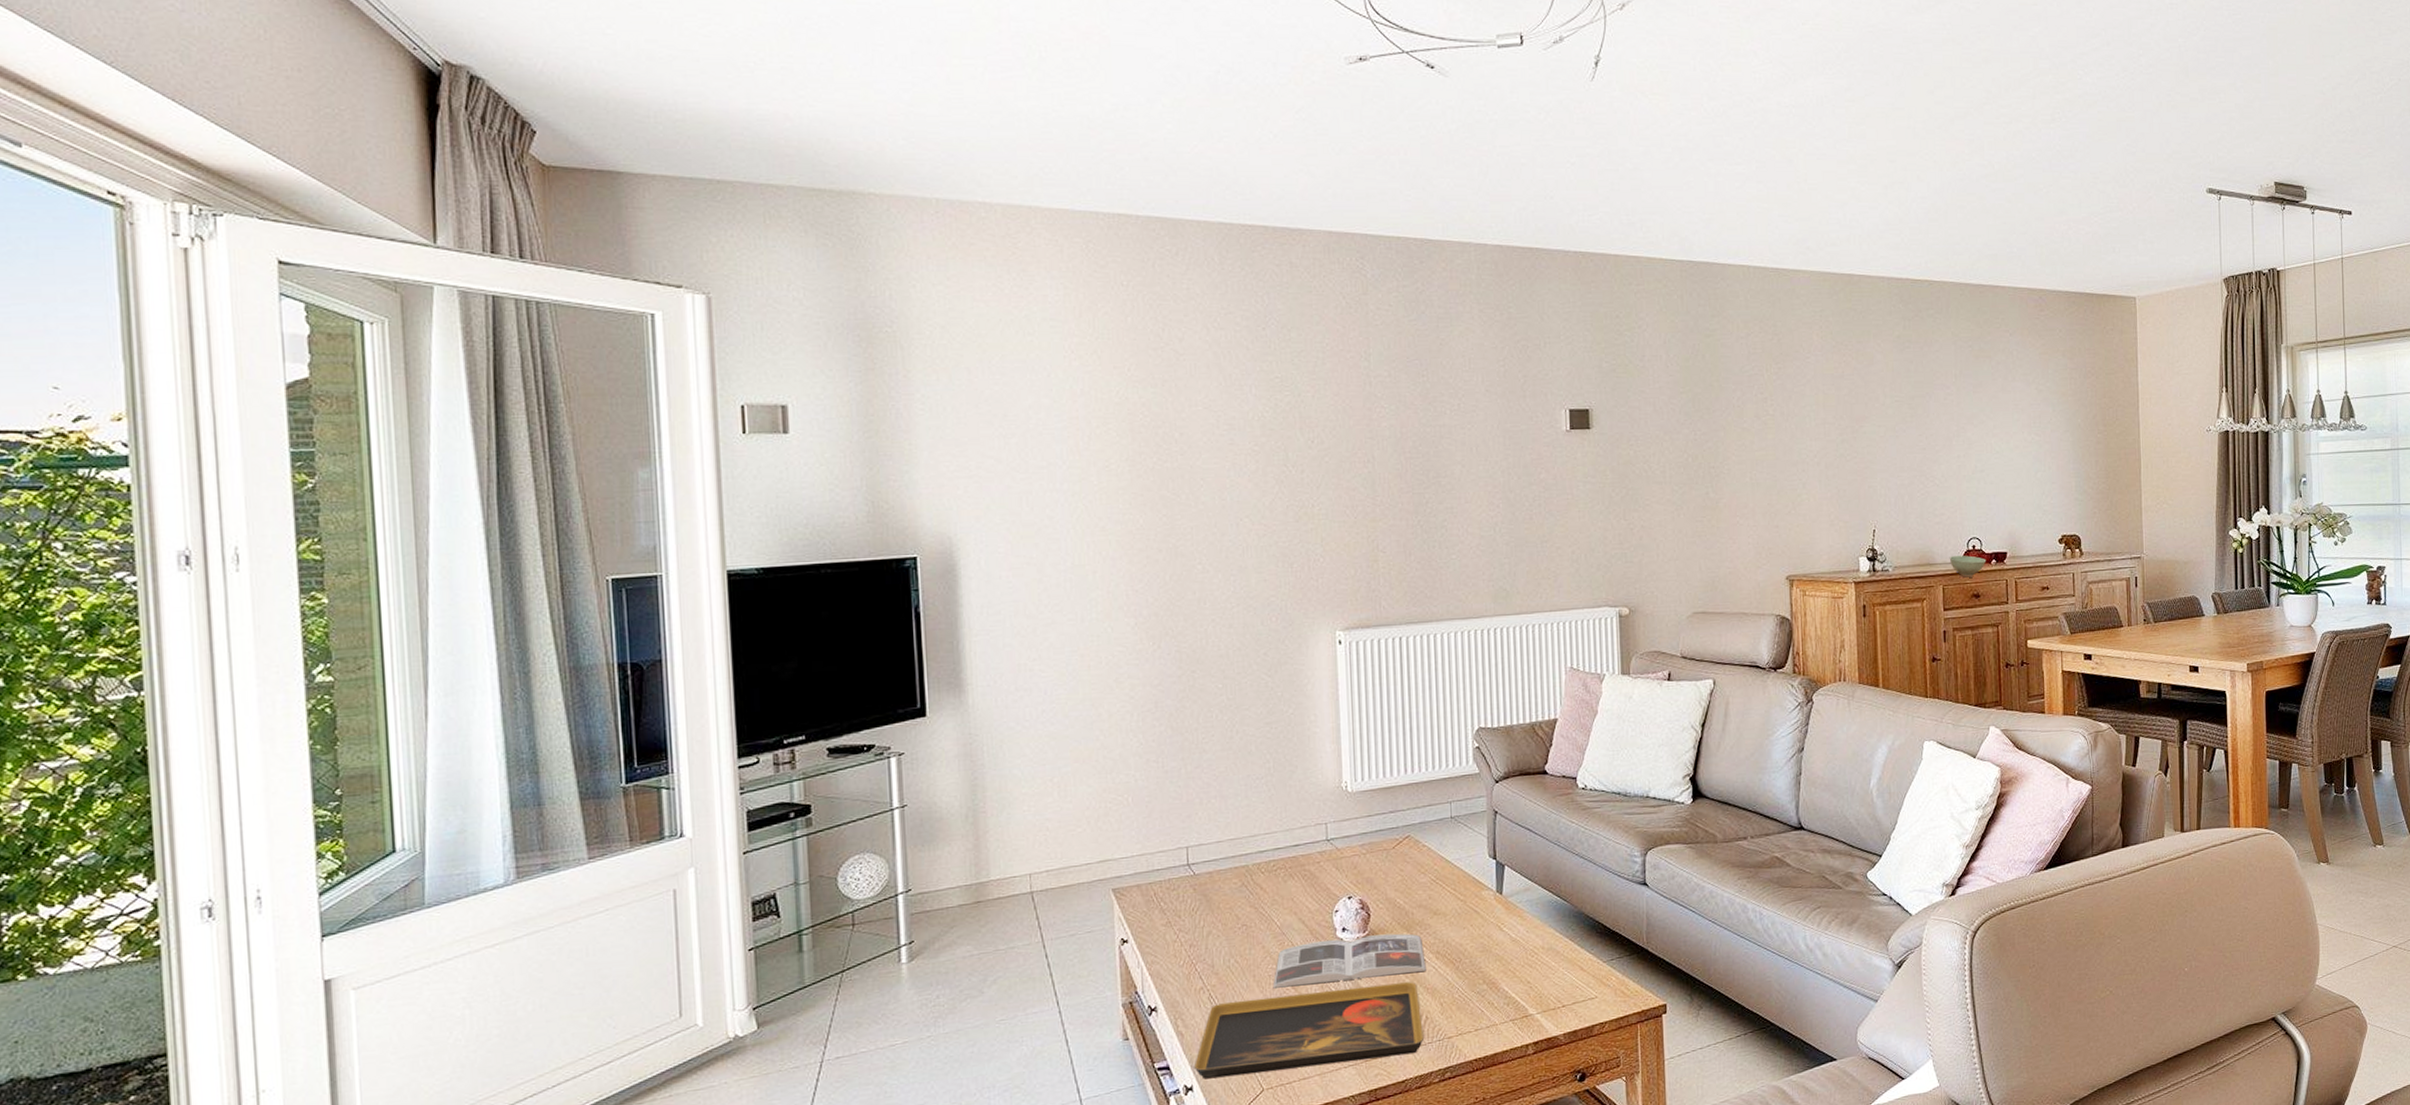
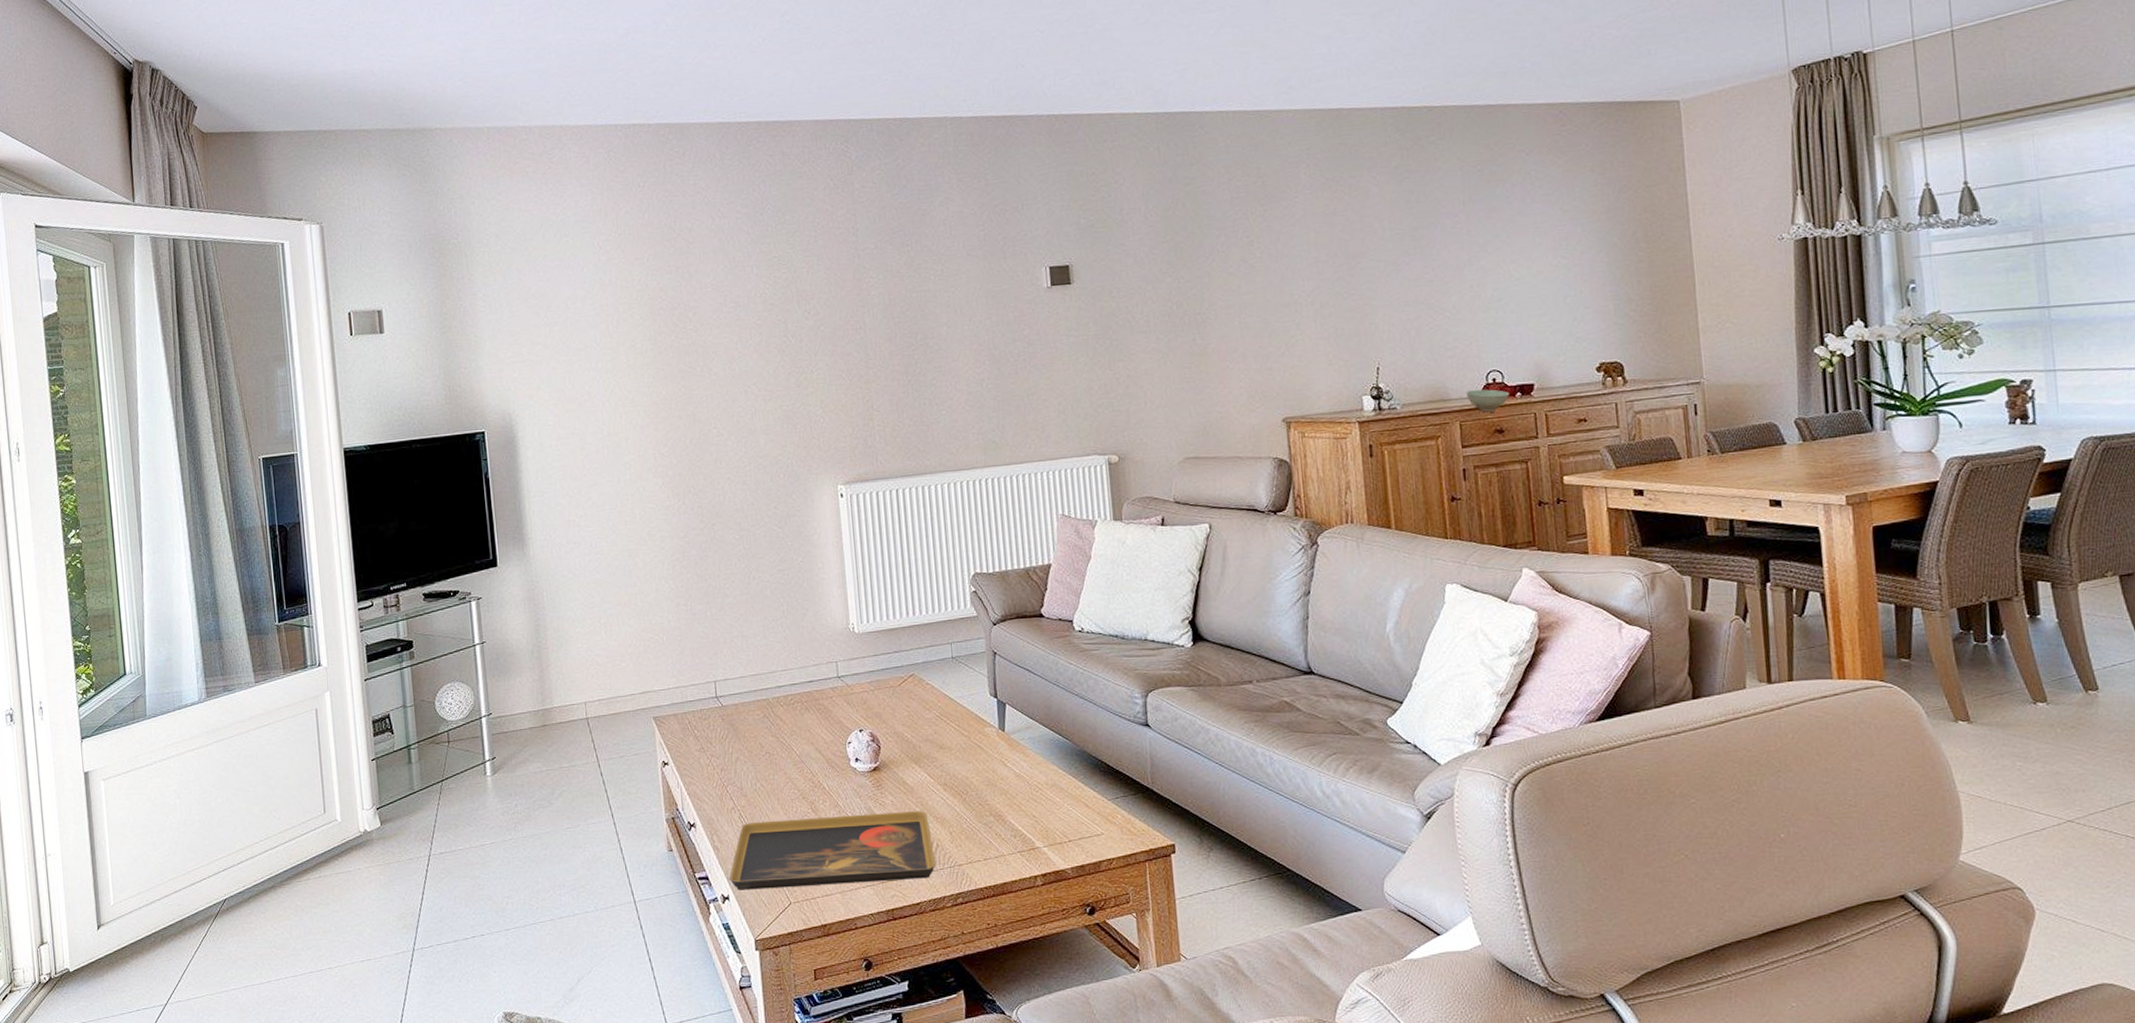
magazine: present [1272,933,1426,988] -> none [795,765,935,811]

